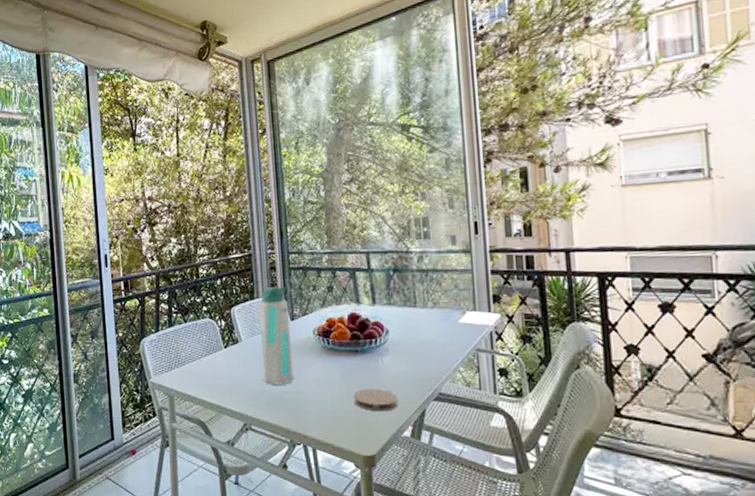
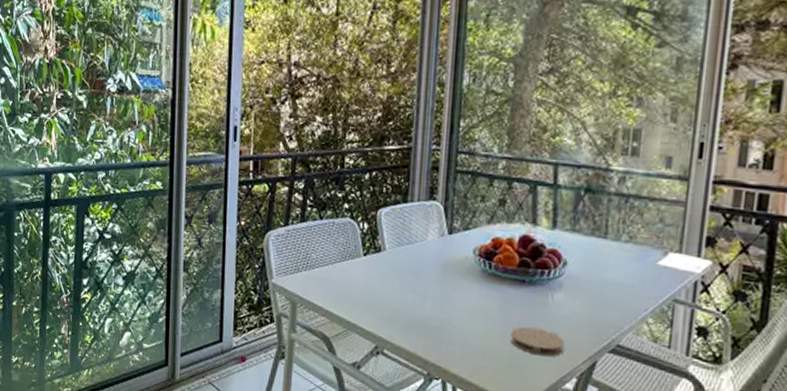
water bottle: present [258,286,294,385] -> none [405,191,449,308]

